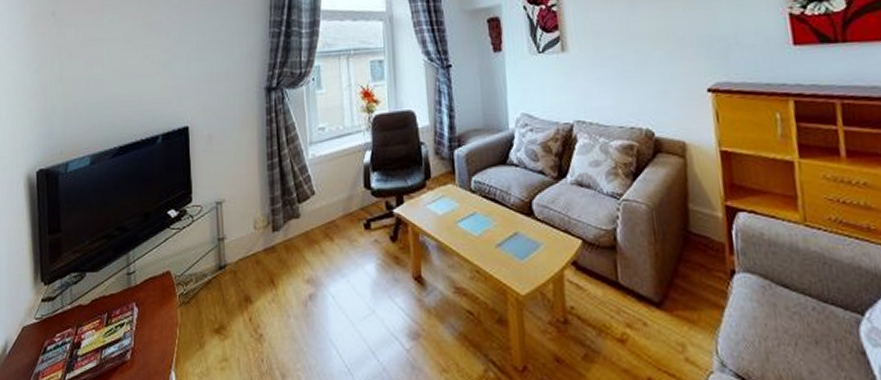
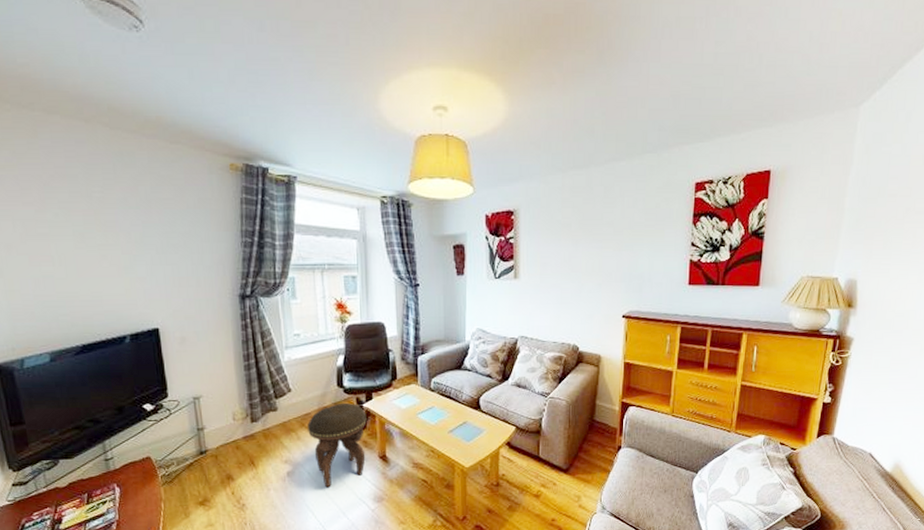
footstool: none [332,207,398,317] -> present [307,402,367,488]

